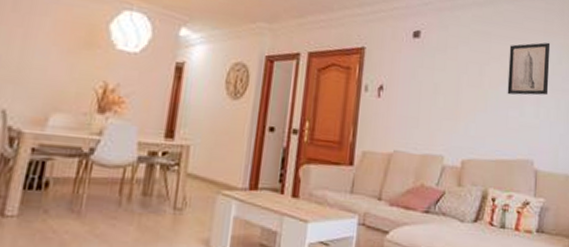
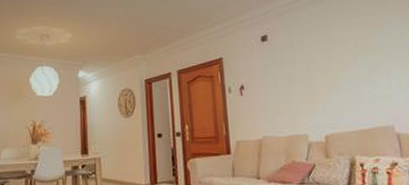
wall art: present [507,42,551,96] -> none [350,20,397,73]

